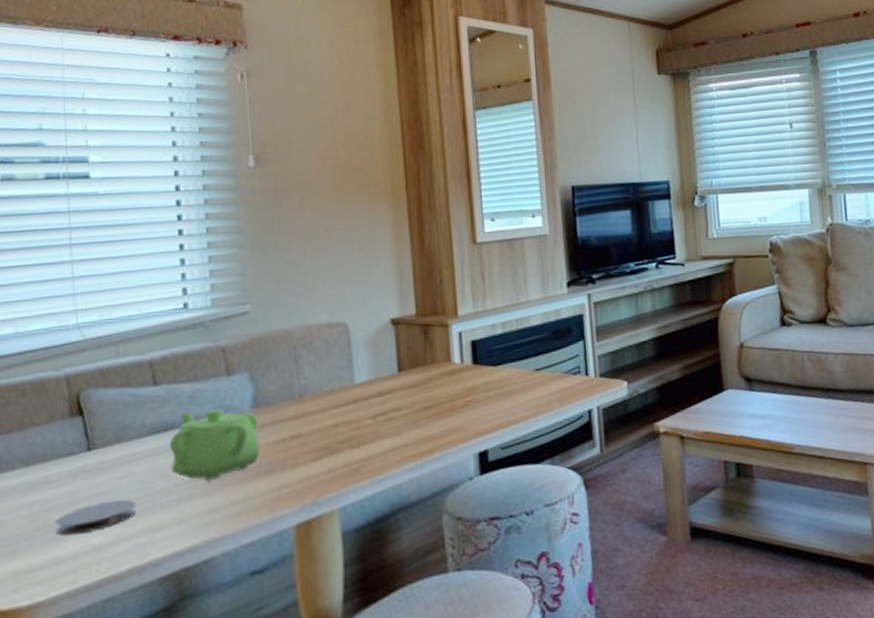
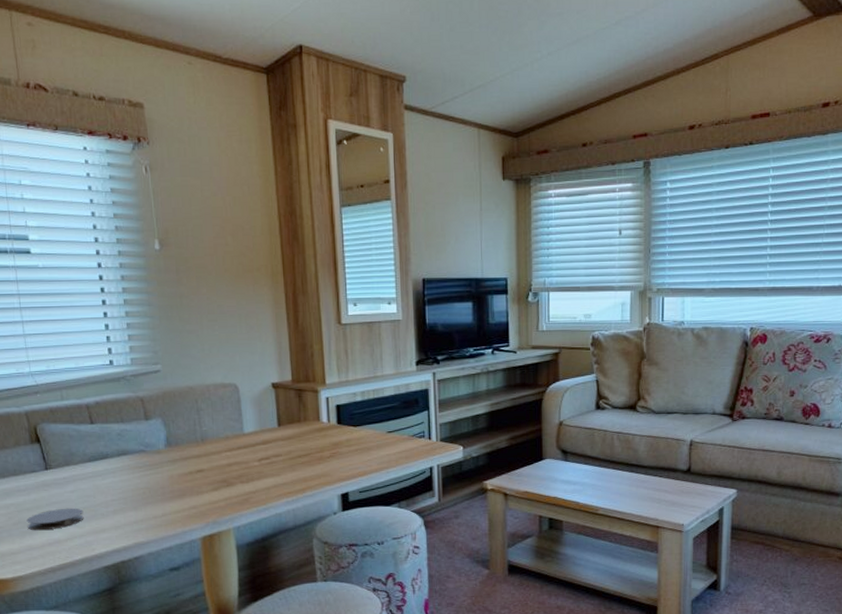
teapot: present [169,409,260,480] -> none [105,445,173,499]

